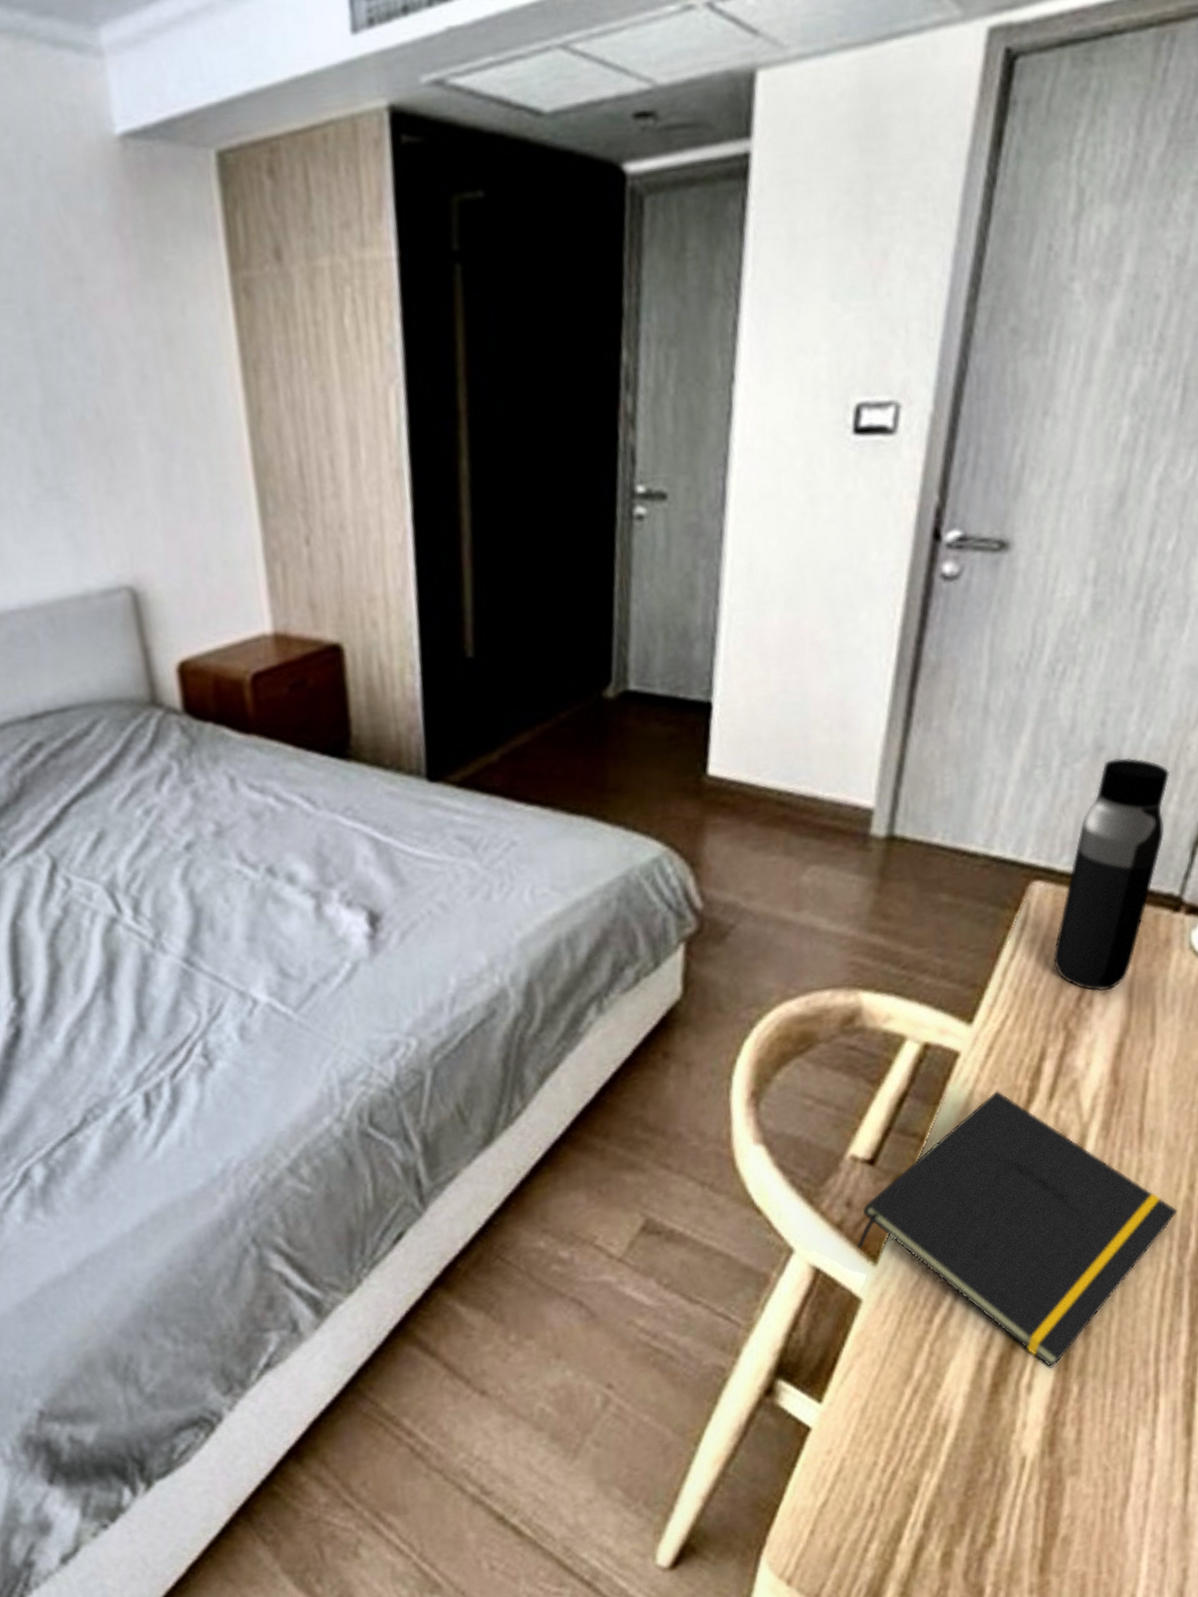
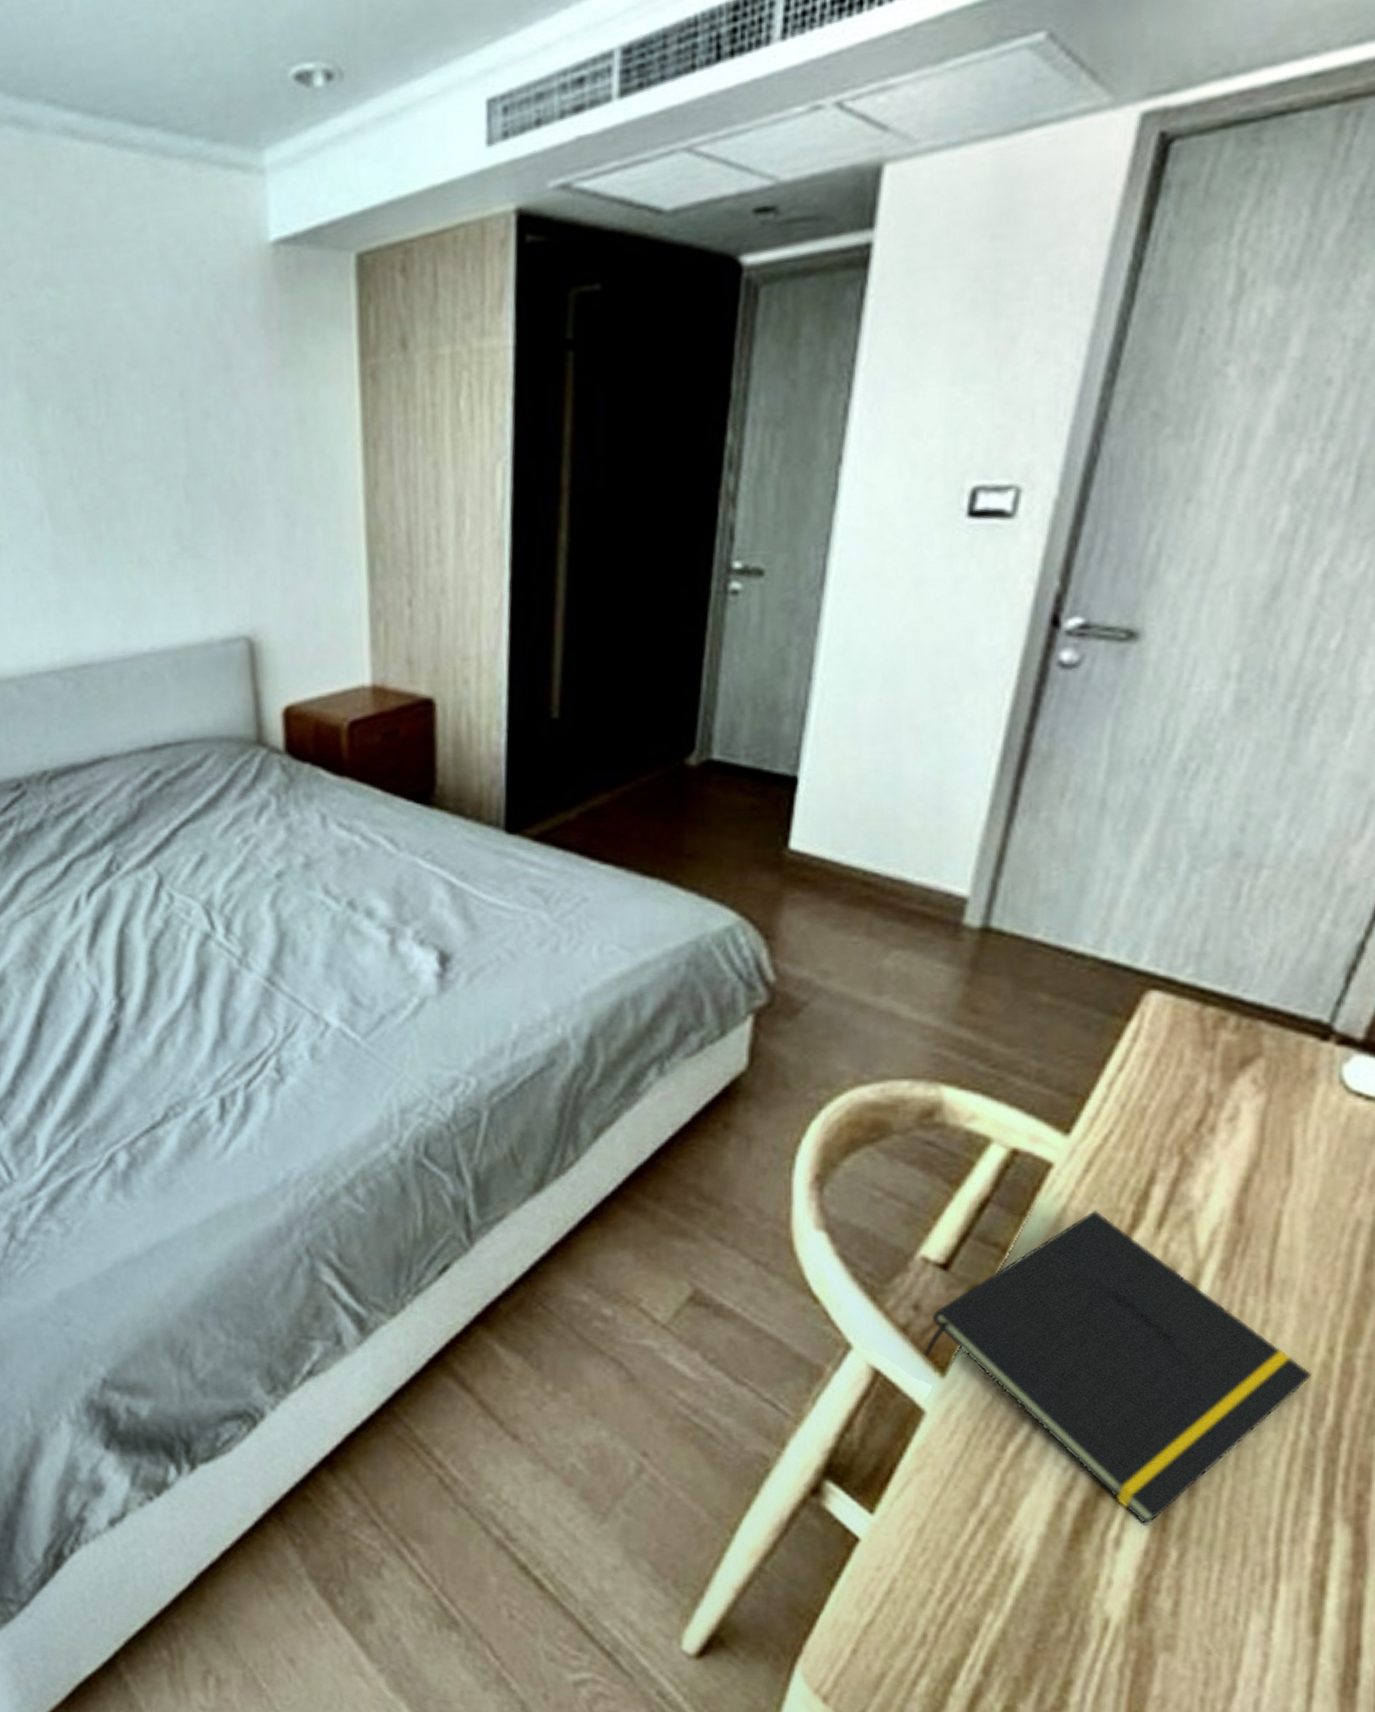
water bottle: present [1053,758,1171,992] -> none [1169,867,1324,1118]

